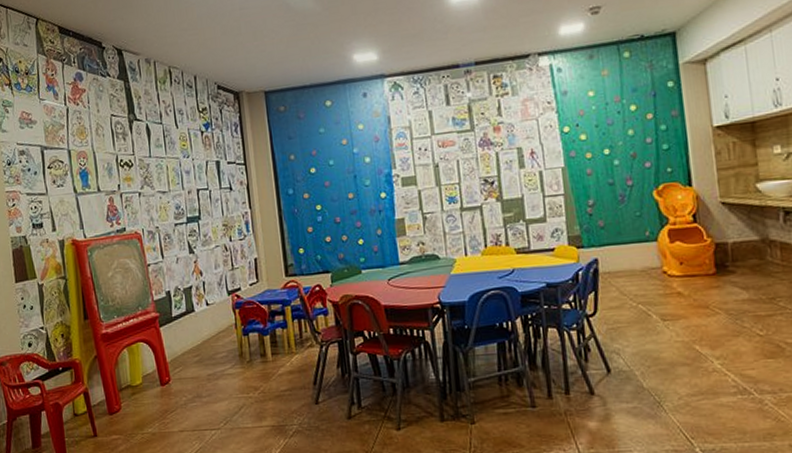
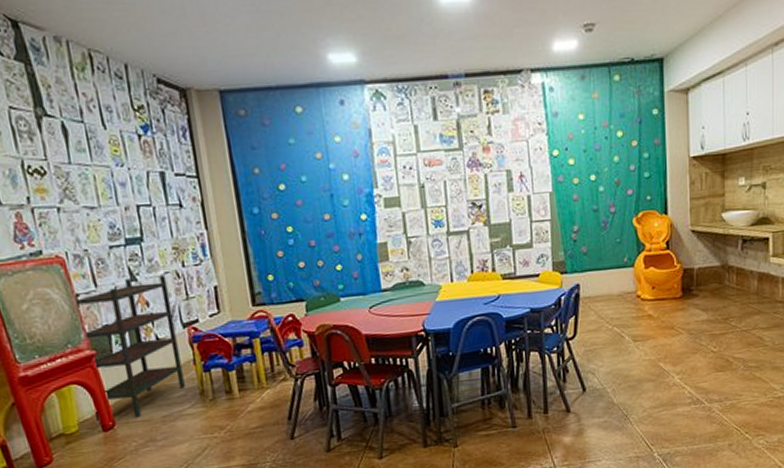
bookshelf: none [147,248,227,376] -> present [75,275,185,421]

